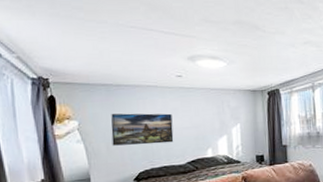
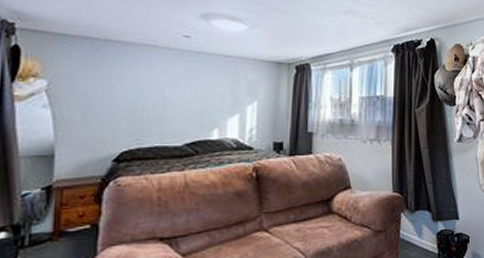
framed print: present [111,113,174,146] -> none [89,75,172,118]

